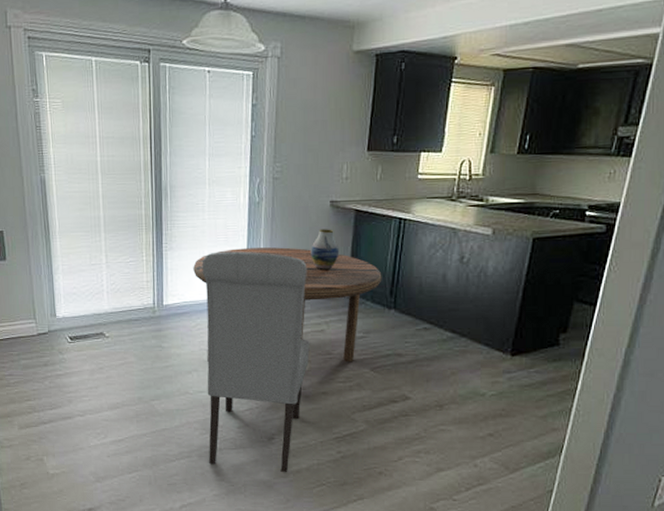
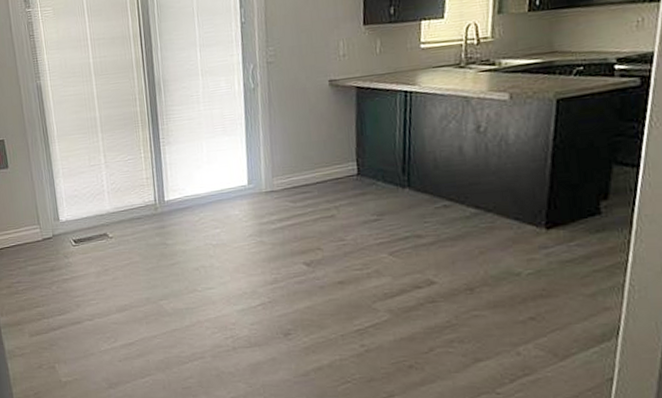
dining table: present [193,247,382,362] -> none [192,131,392,257]
chair: present [202,251,310,473] -> none [200,139,321,371]
vase: present [311,229,340,269] -> none [312,109,344,152]

